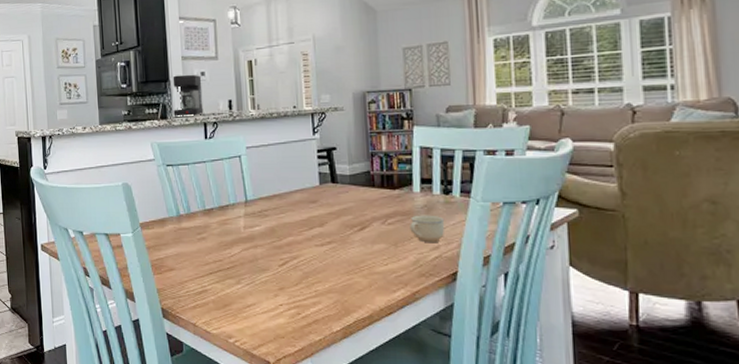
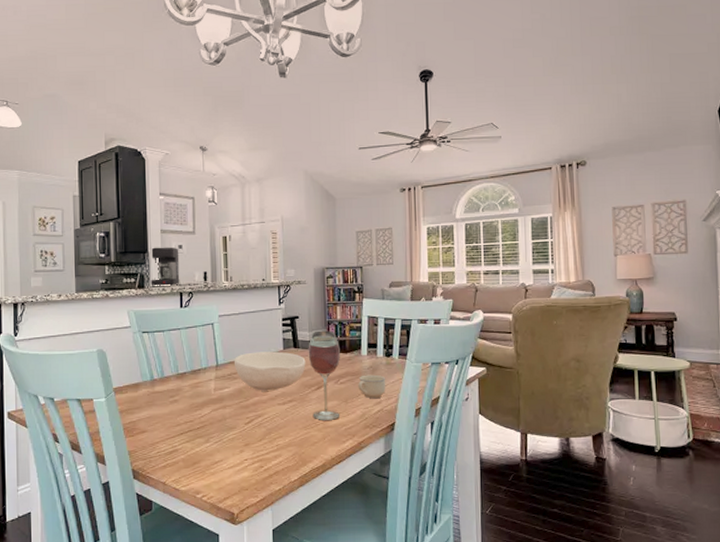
bowl: none [264,187,347,230] -> present [233,351,306,391]
wineglass: none [348,163,388,266] -> present [308,330,340,420]

